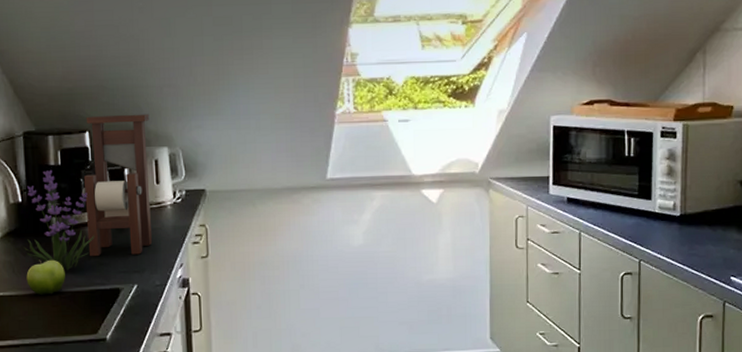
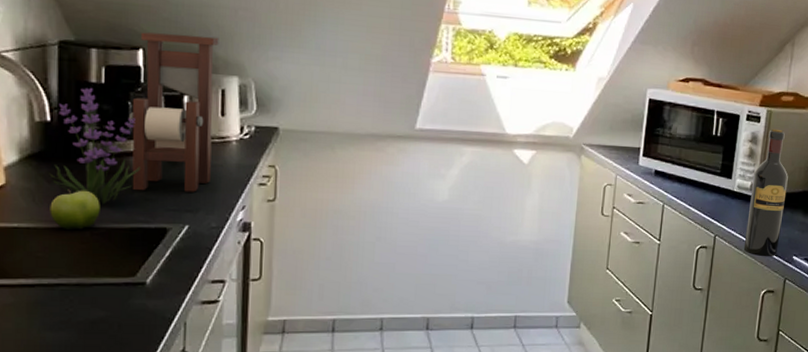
wine bottle: none [673,143,715,280] -> present [743,128,788,257]

